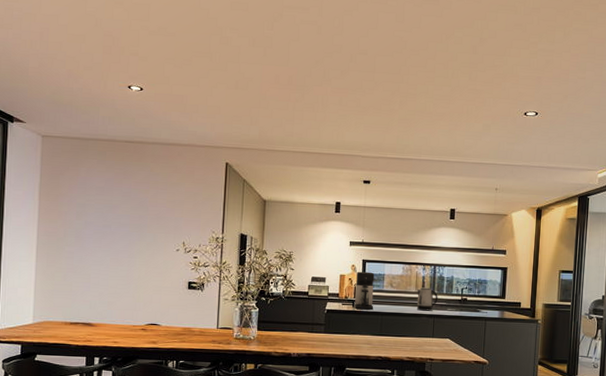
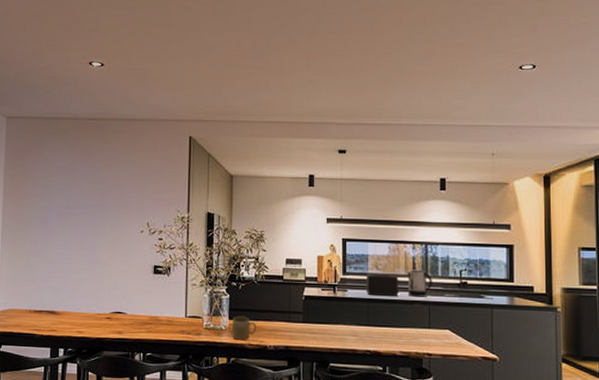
mug: none [259,327,283,349] -> present [231,315,257,340]
coffee maker: present [354,271,375,310] -> none [335,252,358,297]
toaster: none [381,291,411,310] -> present [367,274,400,296]

